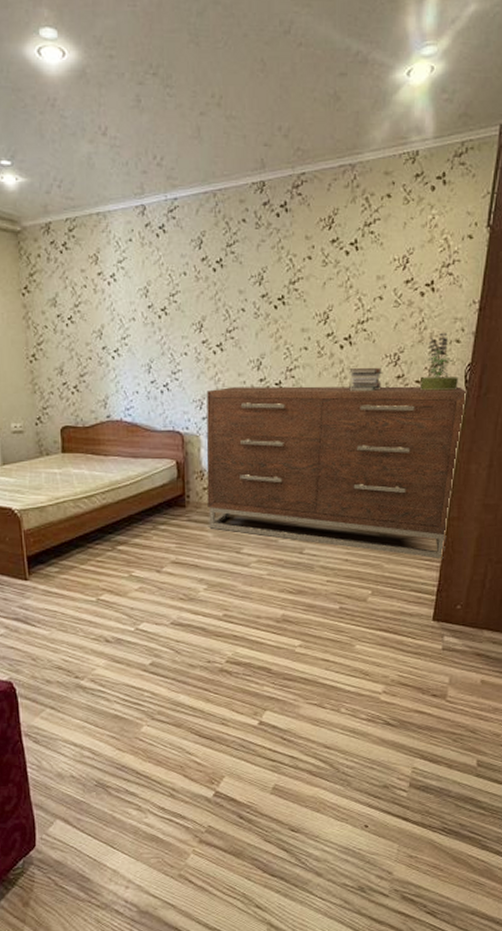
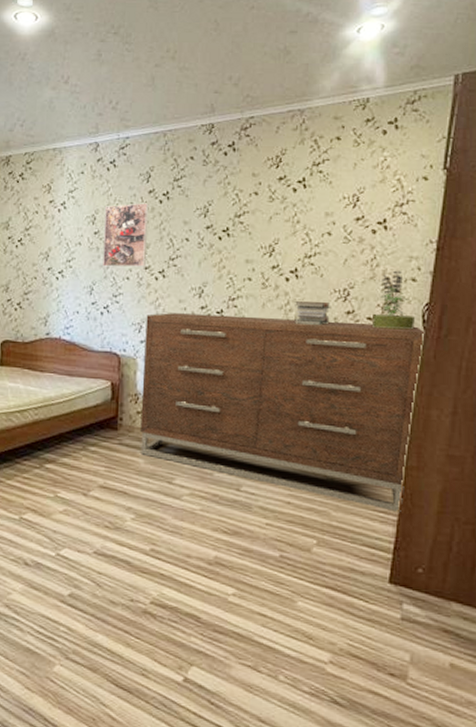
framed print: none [156,272,204,343] -> present [103,203,149,267]

